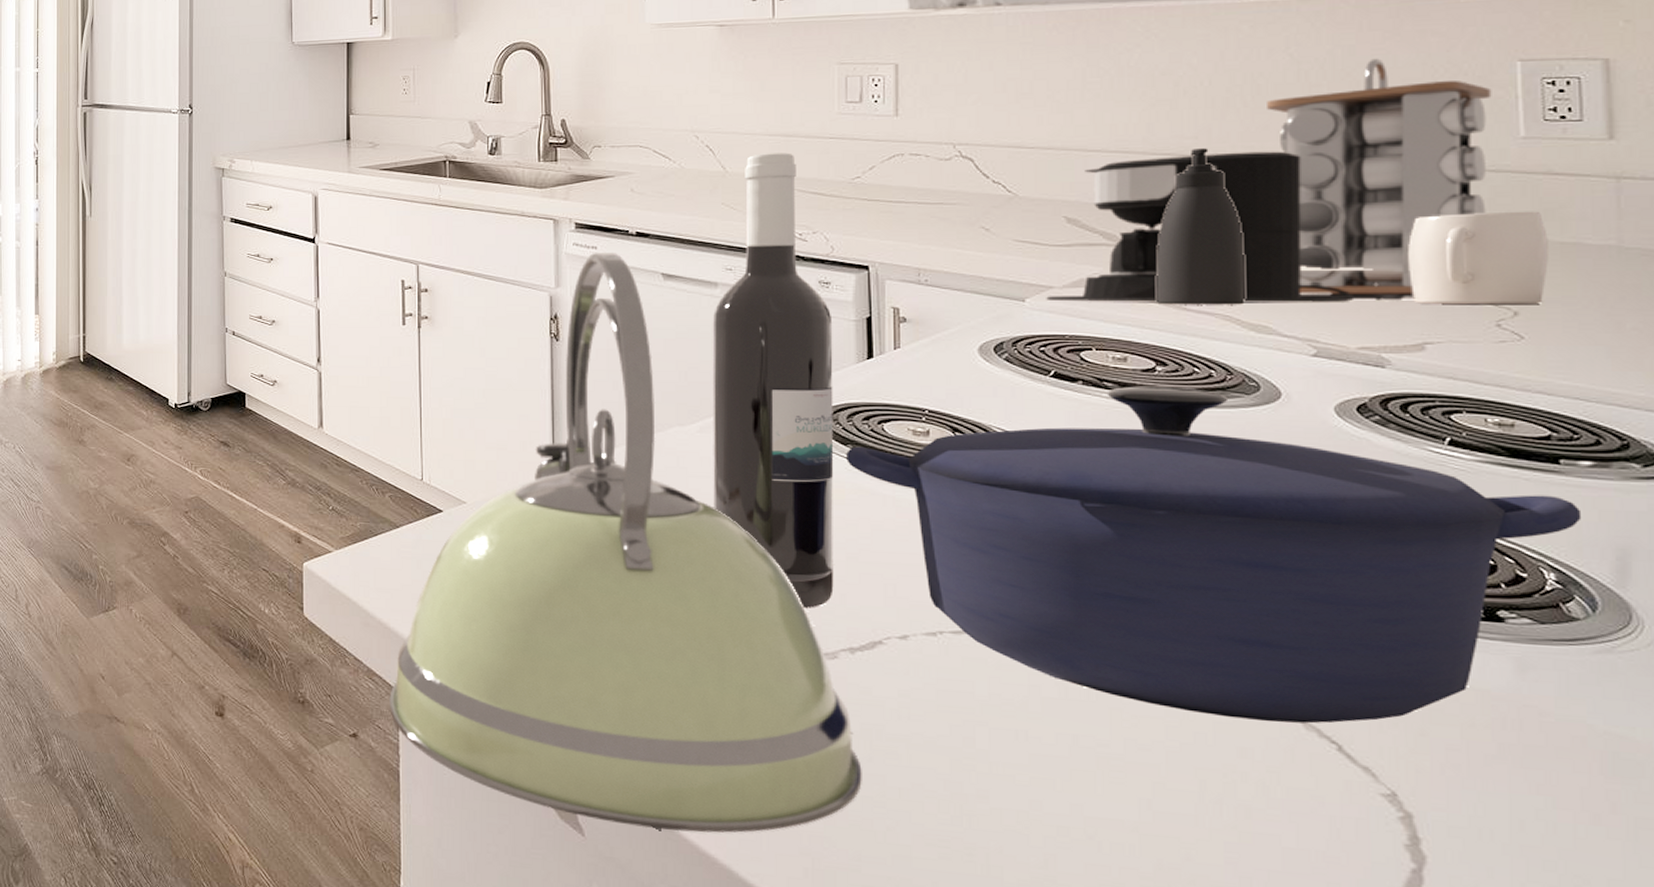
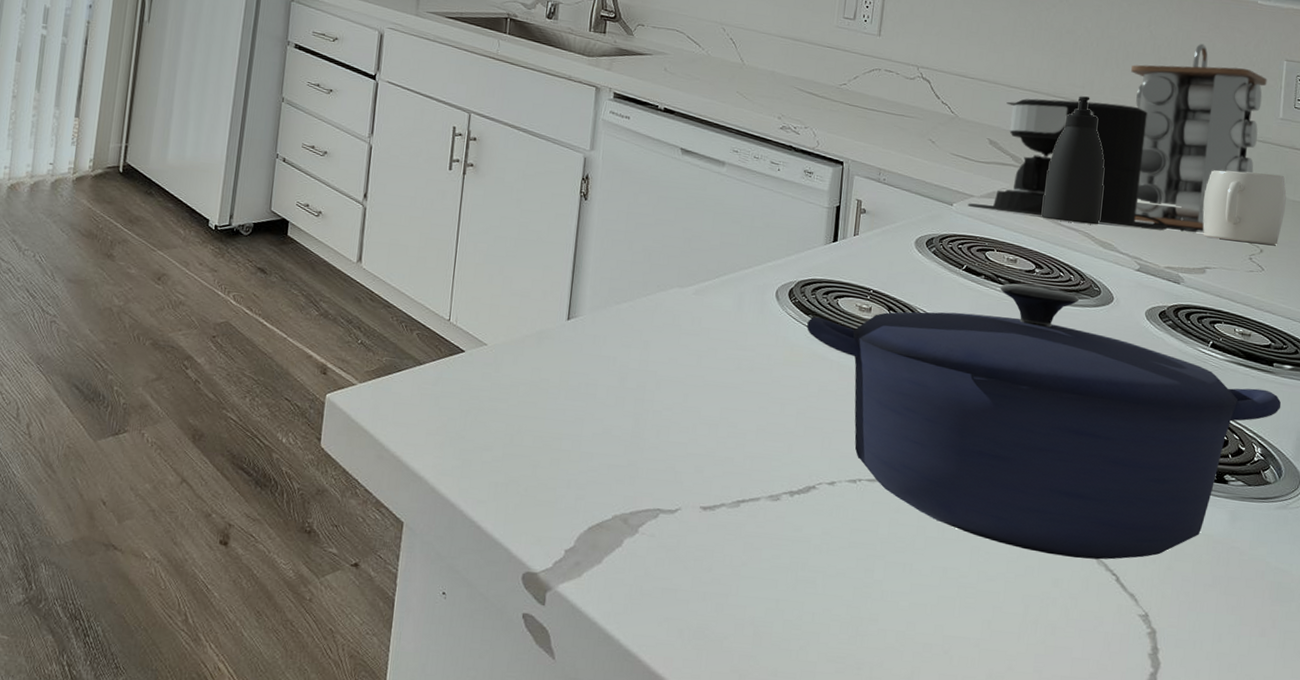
kettle: present [389,253,862,833] -> none [392,122,787,654]
wine bottle: present [712,153,834,608] -> none [698,52,811,456]

